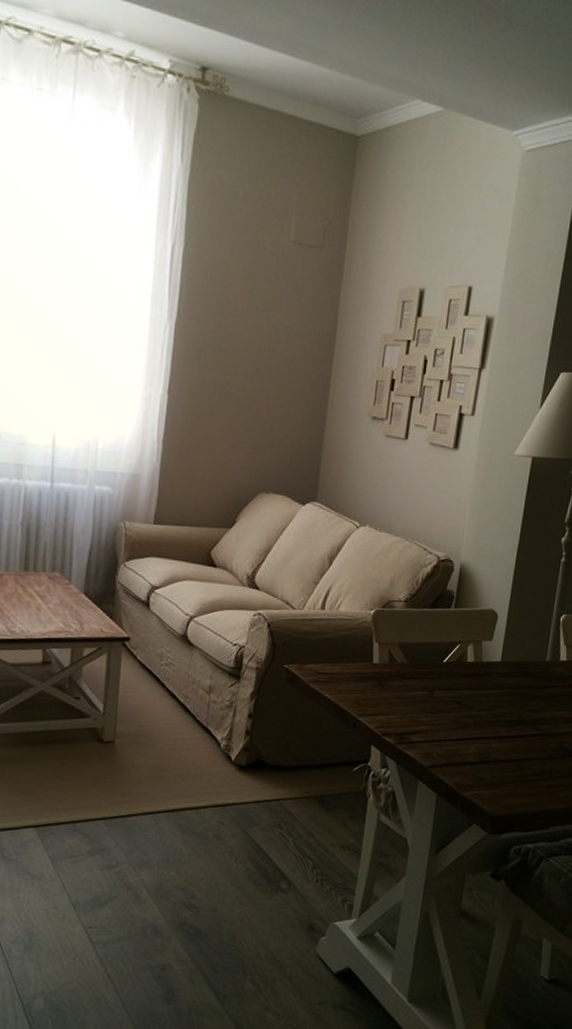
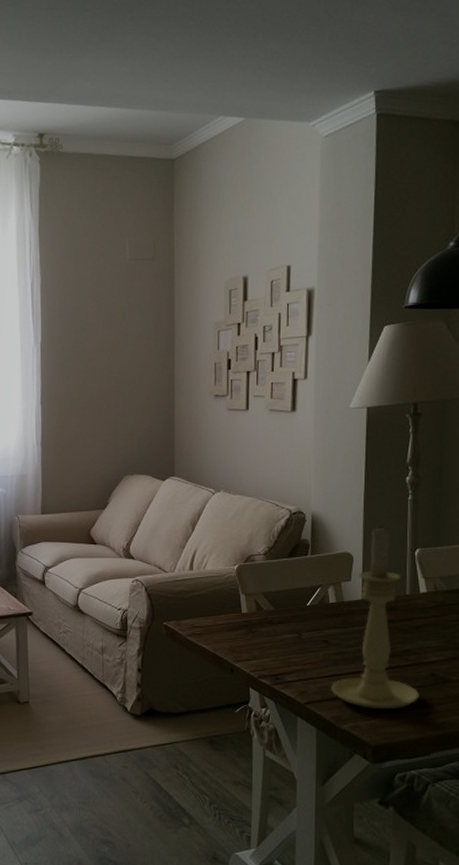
candle holder: none [457,584,546,780] -> present [331,525,419,710]

